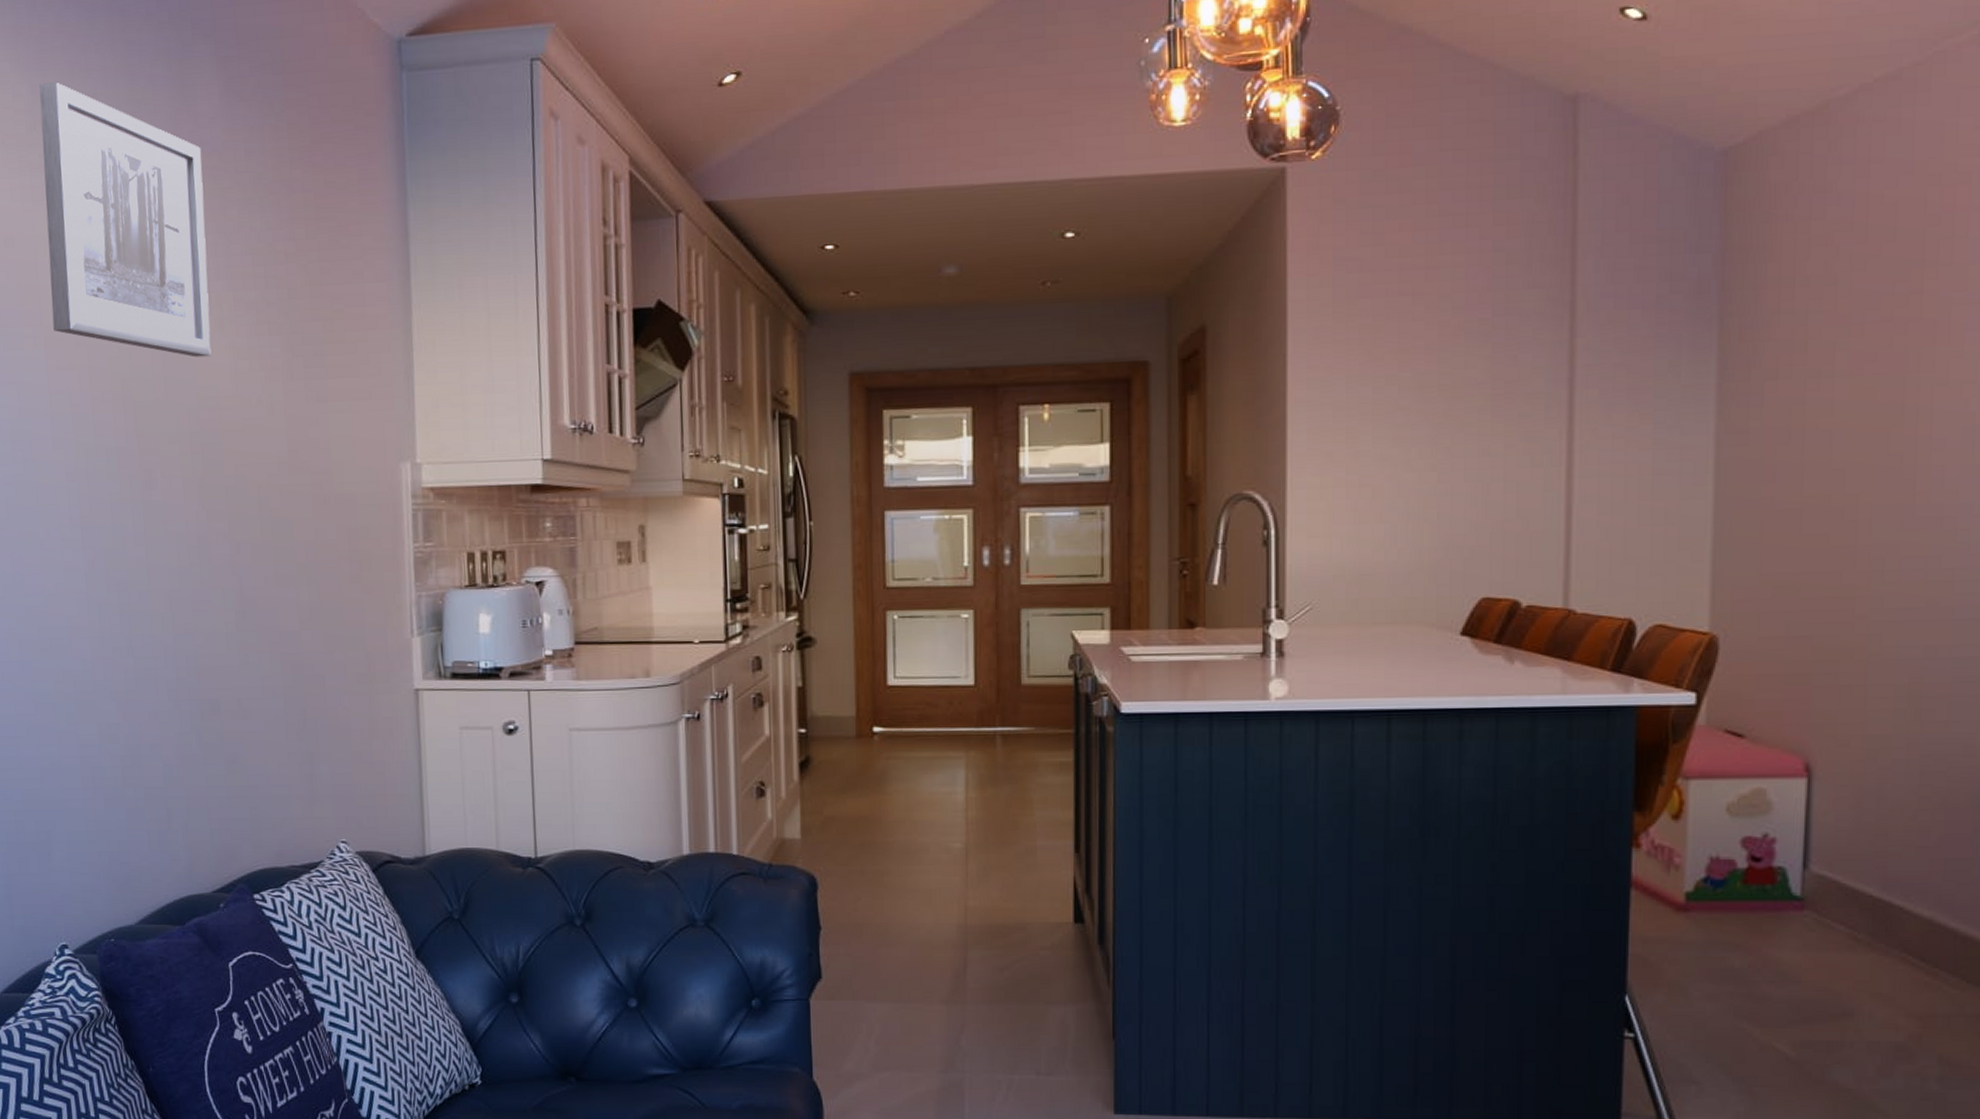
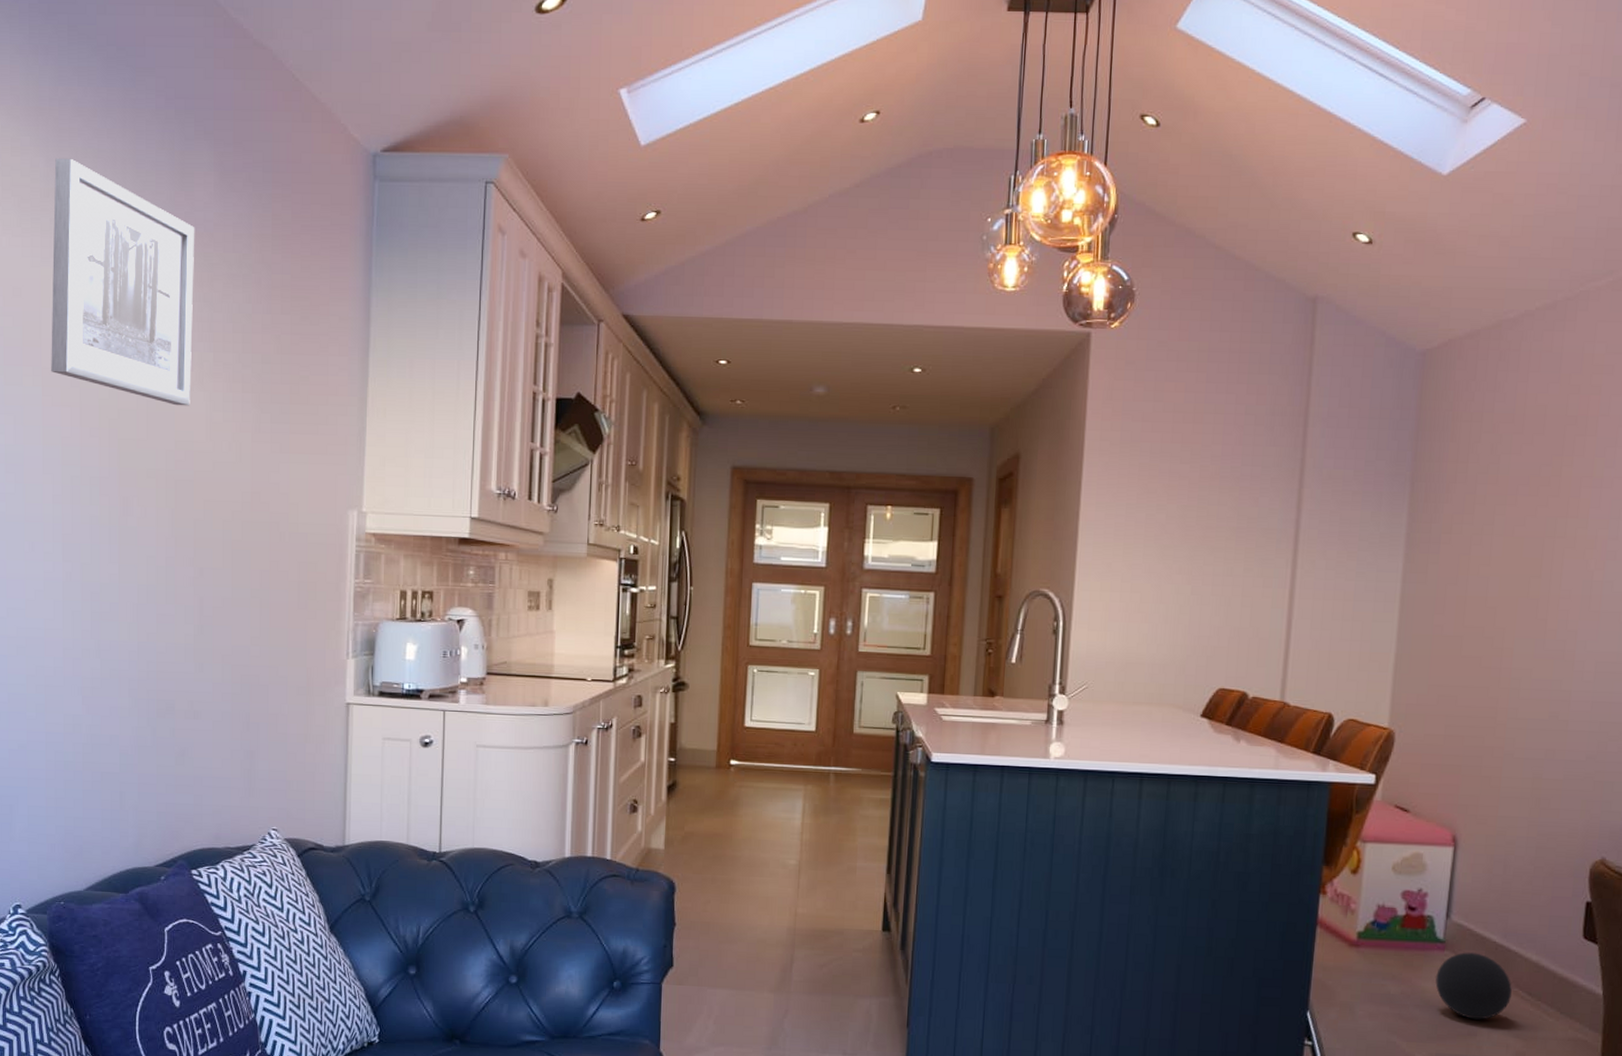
ball: none [1793,911,1898,996] -> present [1435,952,1512,1020]

